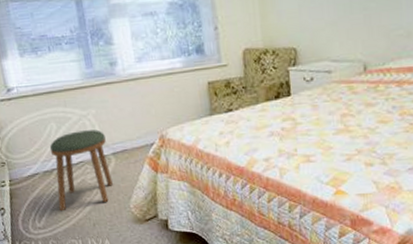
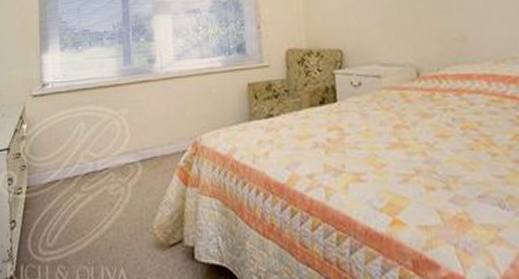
stool: present [49,129,113,212] -> none [74,132,137,229]

